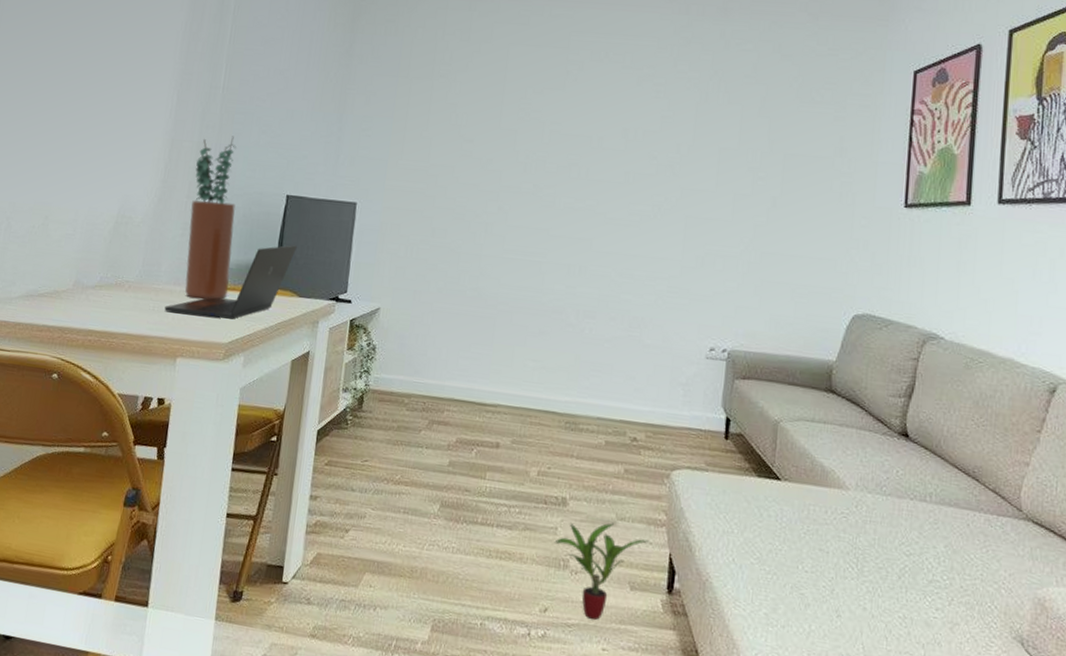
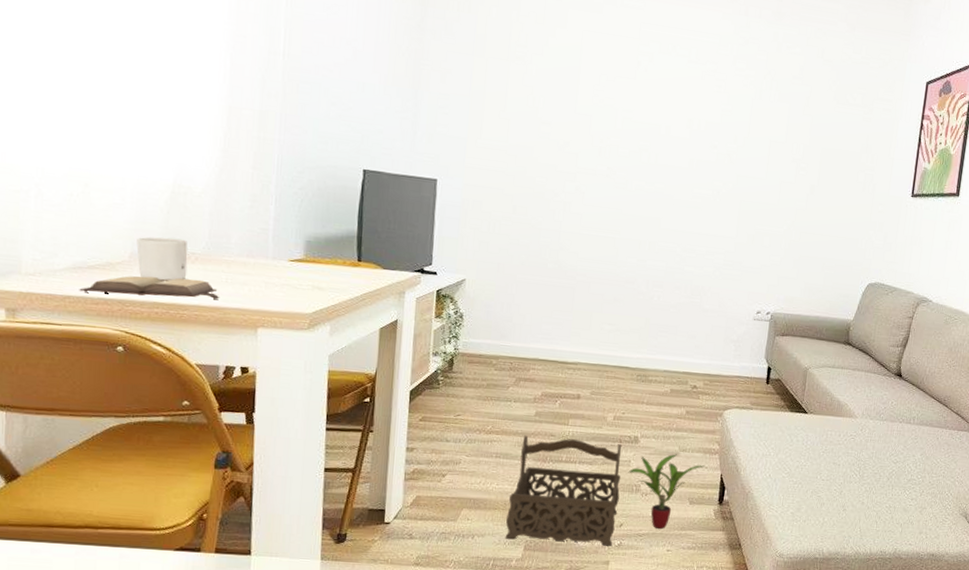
hardback book: none [28,303,146,329] -> present [79,276,220,300]
mug: none [79,265,124,309] -> present [136,237,188,281]
laptop: present [164,245,297,319] -> none [239,219,378,291]
vase: present [184,136,236,299] -> none [258,106,309,271]
decorative basket: none [410,488,547,637] -> present [505,435,621,546]

